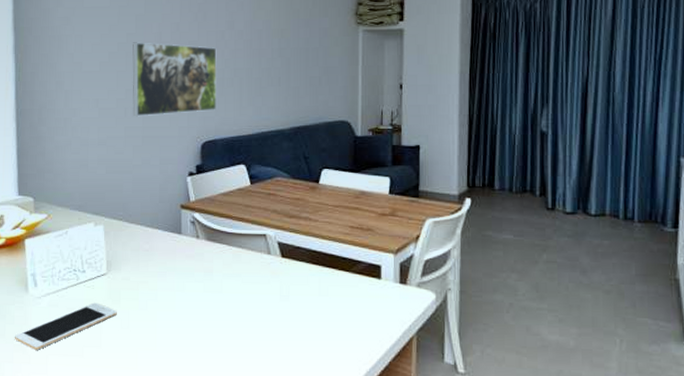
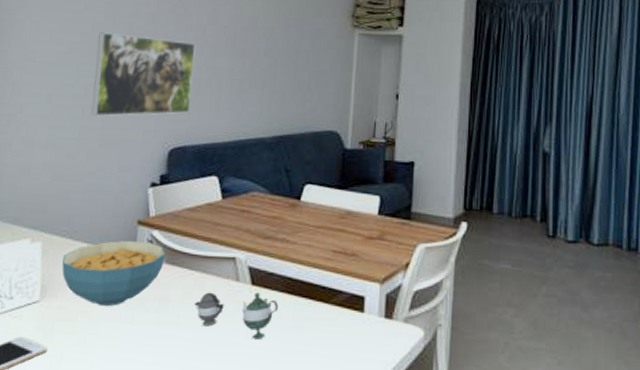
cereal bowl: none [122,222,207,278] -> present [62,240,166,307]
teapot: none [234,264,305,303] -> present [194,292,278,340]

